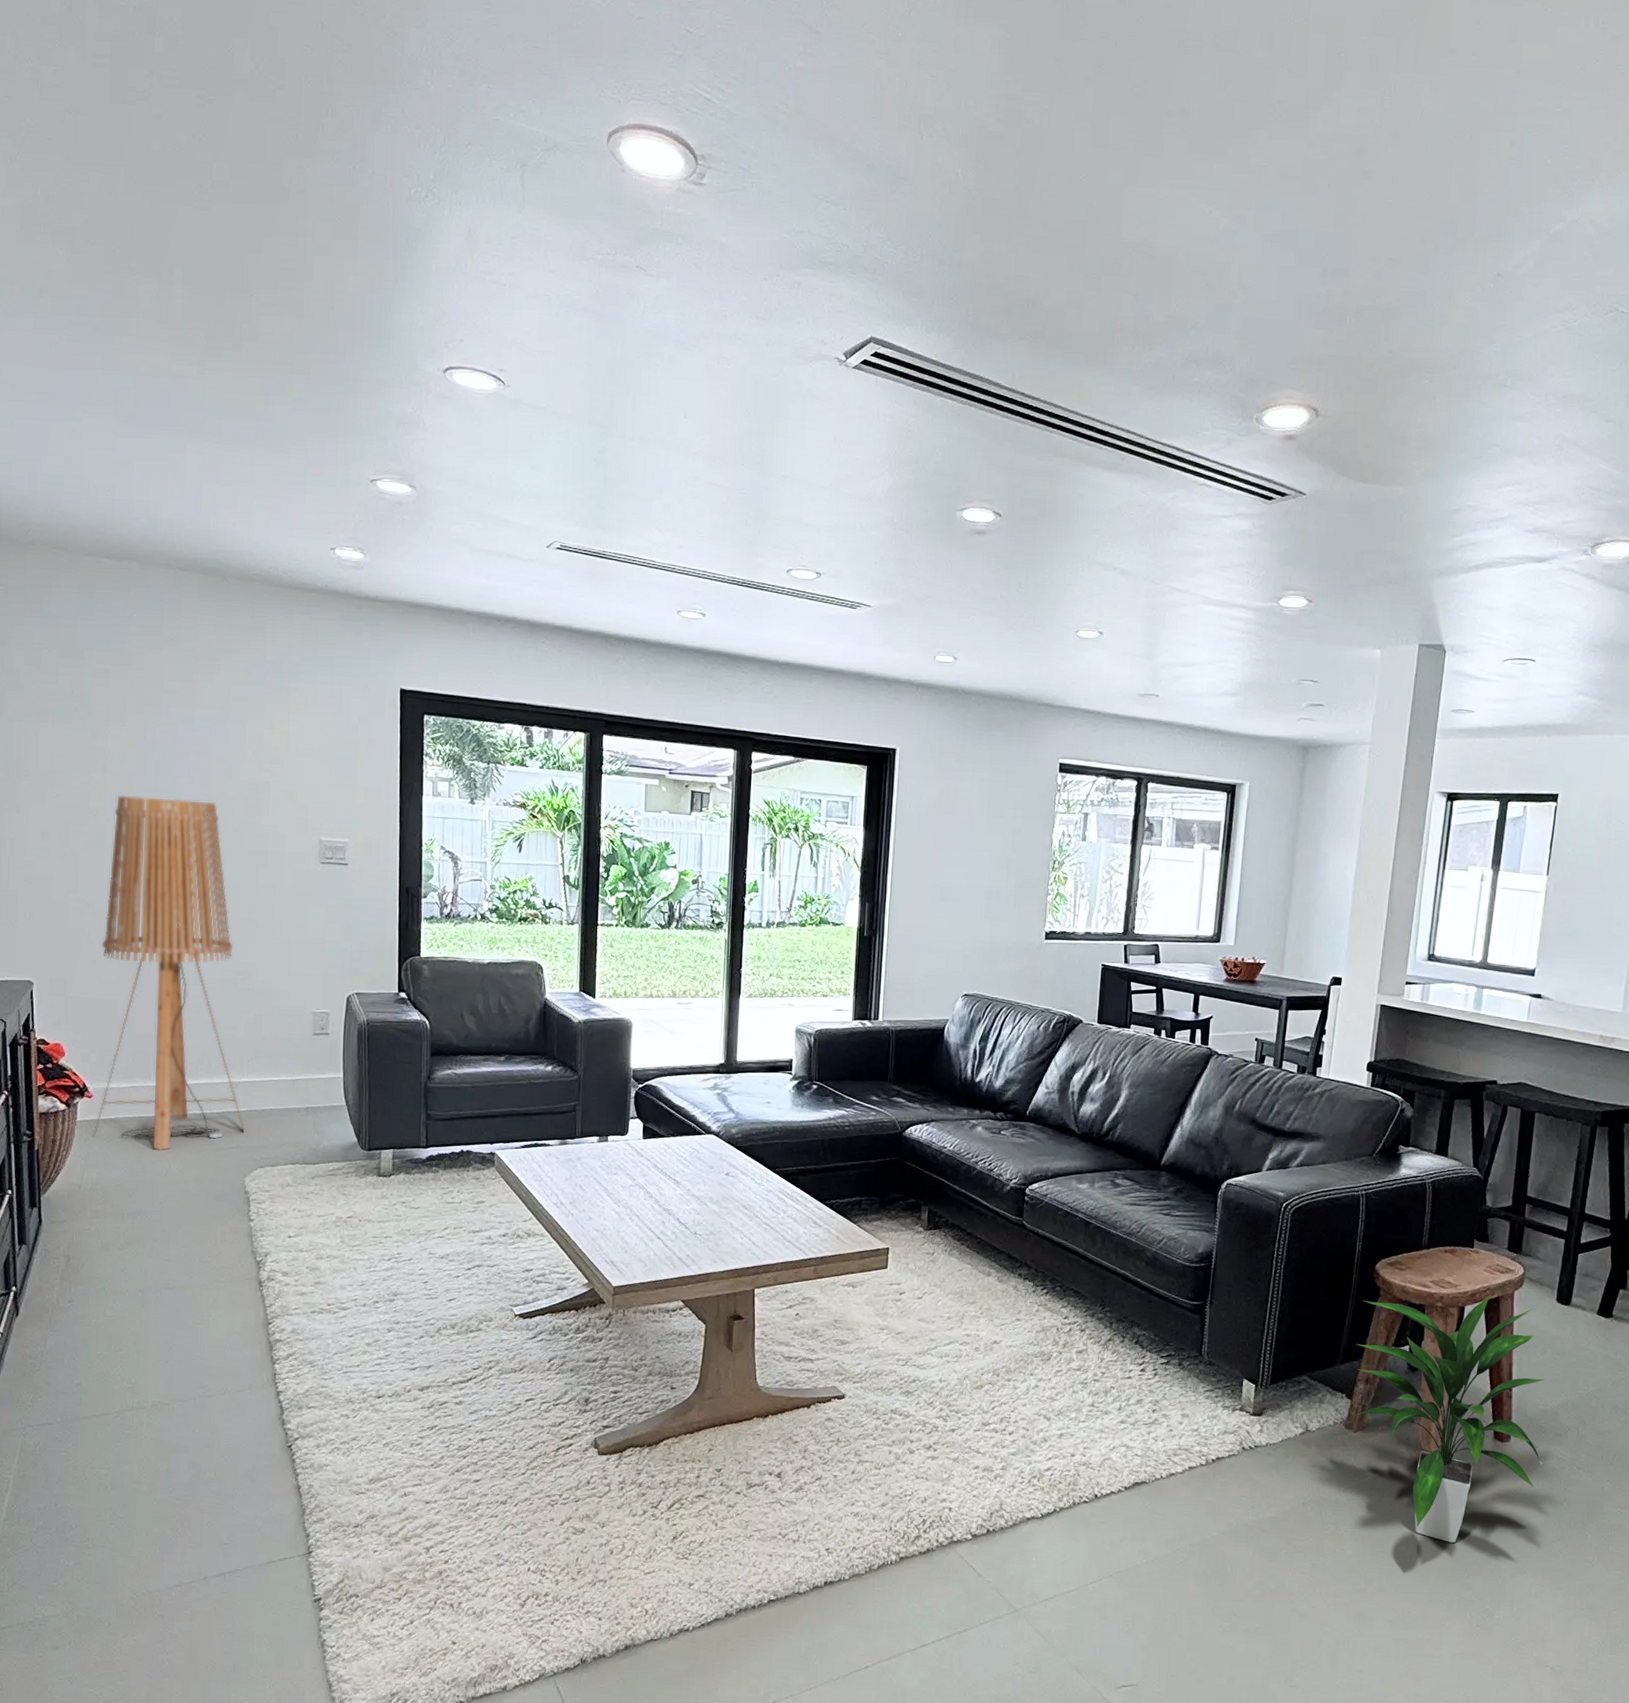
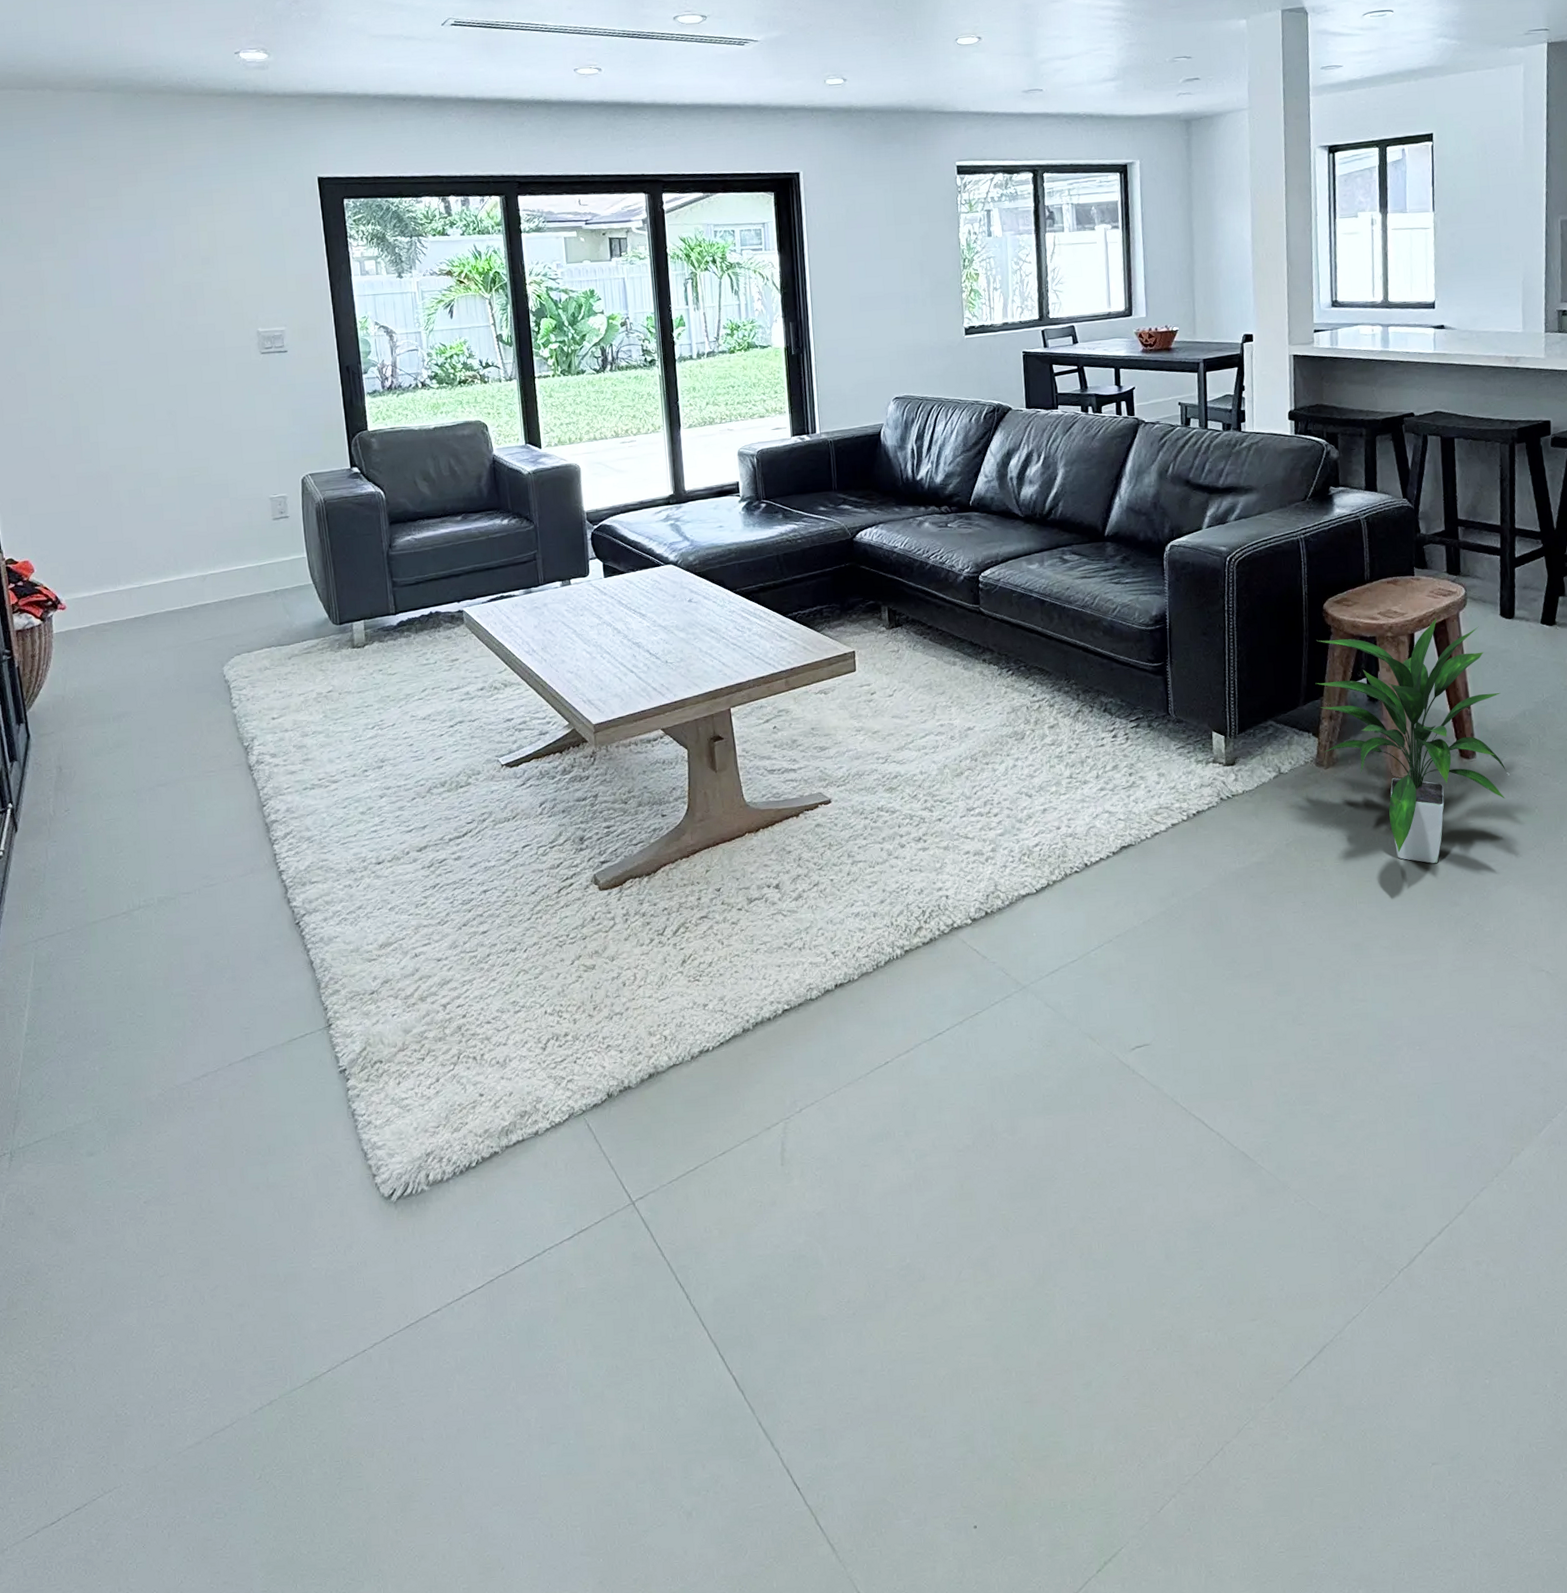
floor lamp: present [93,795,246,1151] -> none [55,308,219,653]

